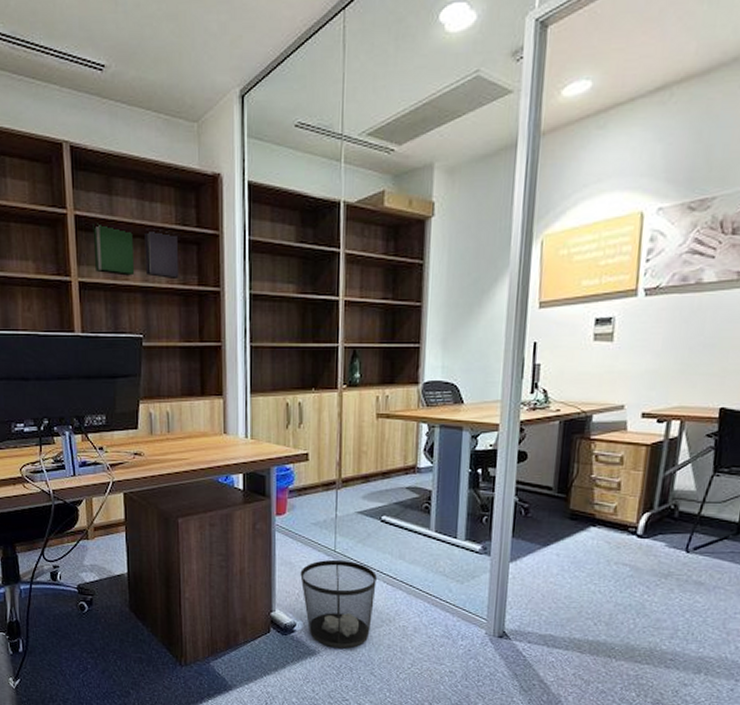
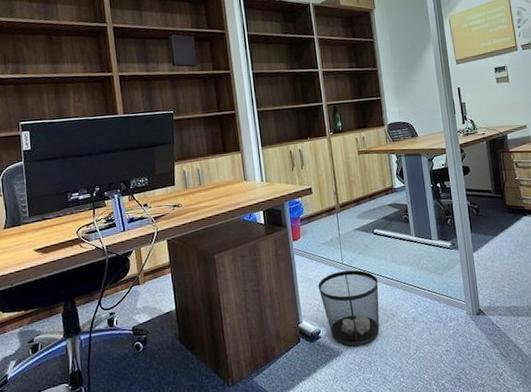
binder: present [93,223,135,276] -> none [128,32,163,69]

